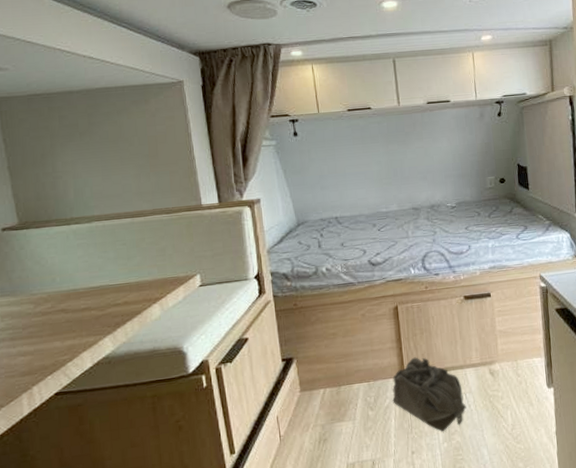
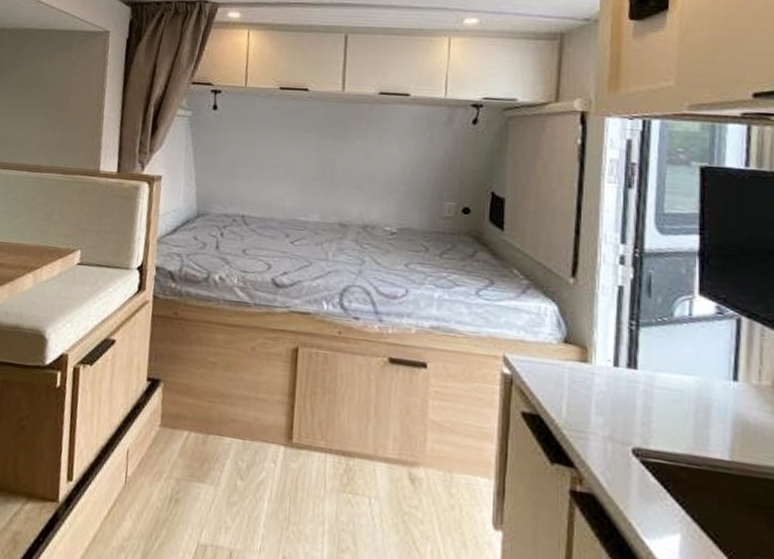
duffel bag: present [392,357,466,431] -> none [270,423,368,543]

